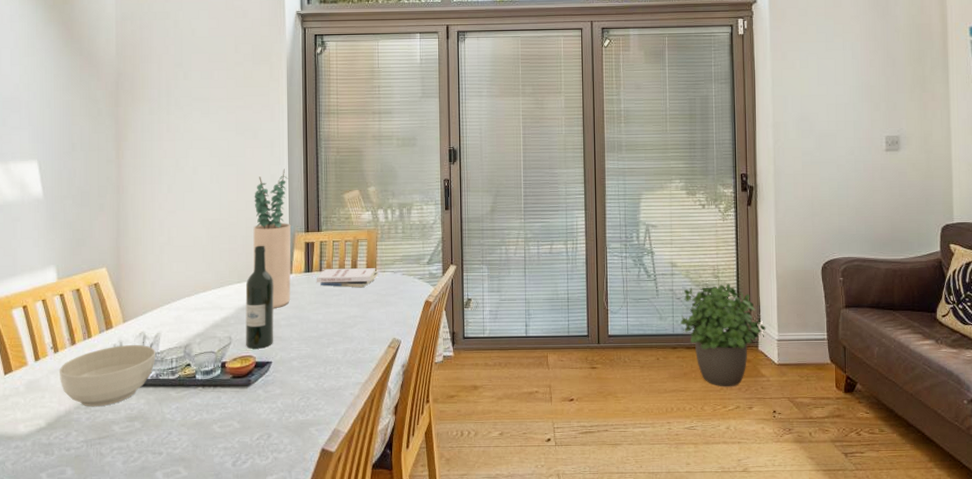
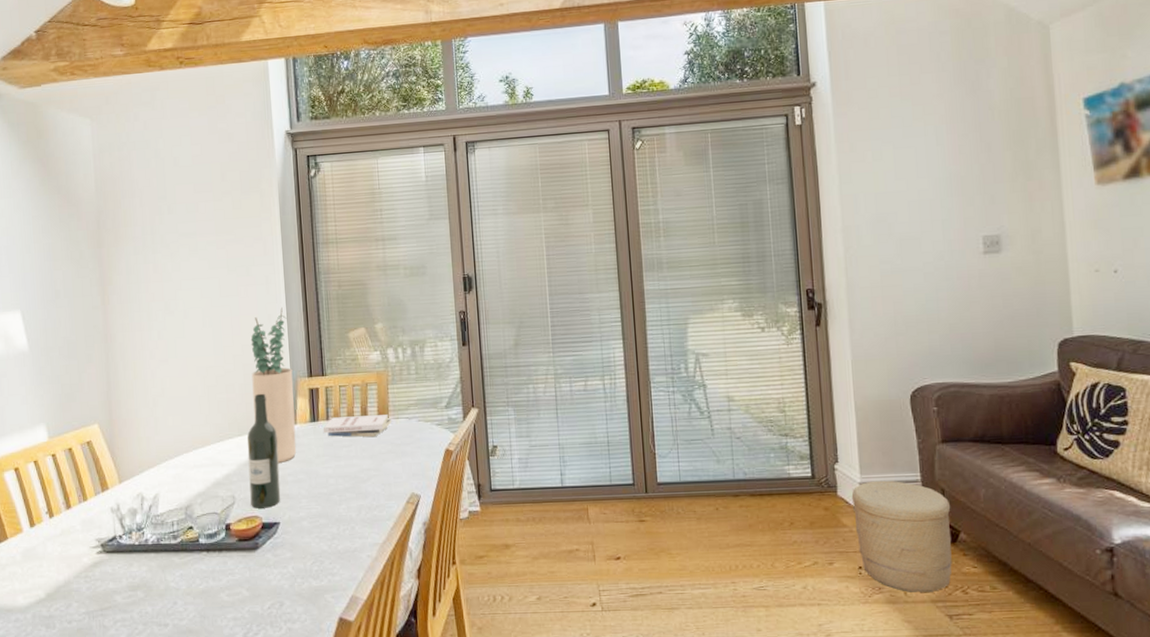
bowl: present [60,344,156,407] -> none [56,506,156,576]
potted plant: present [679,283,766,386] -> none [741,418,846,539]
basket: none [770,338,850,433] -> present [851,480,952,592]

